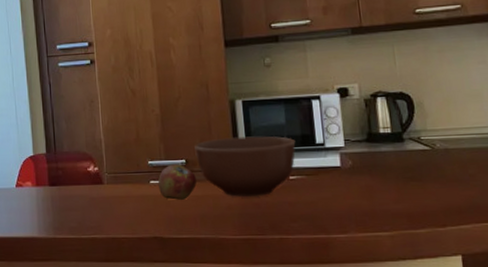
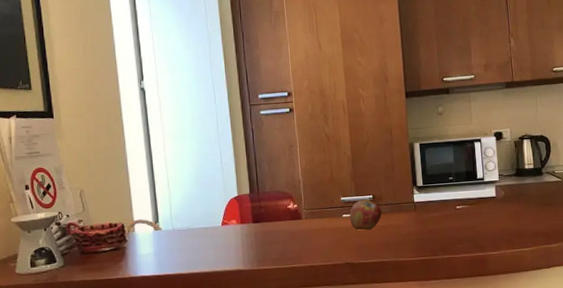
bowl: present [193,136,296,197] -> none [379,173,462,225]

